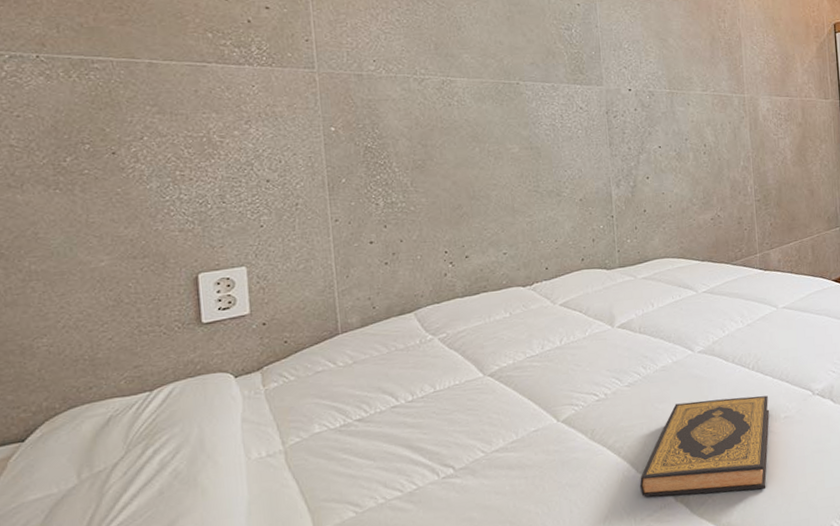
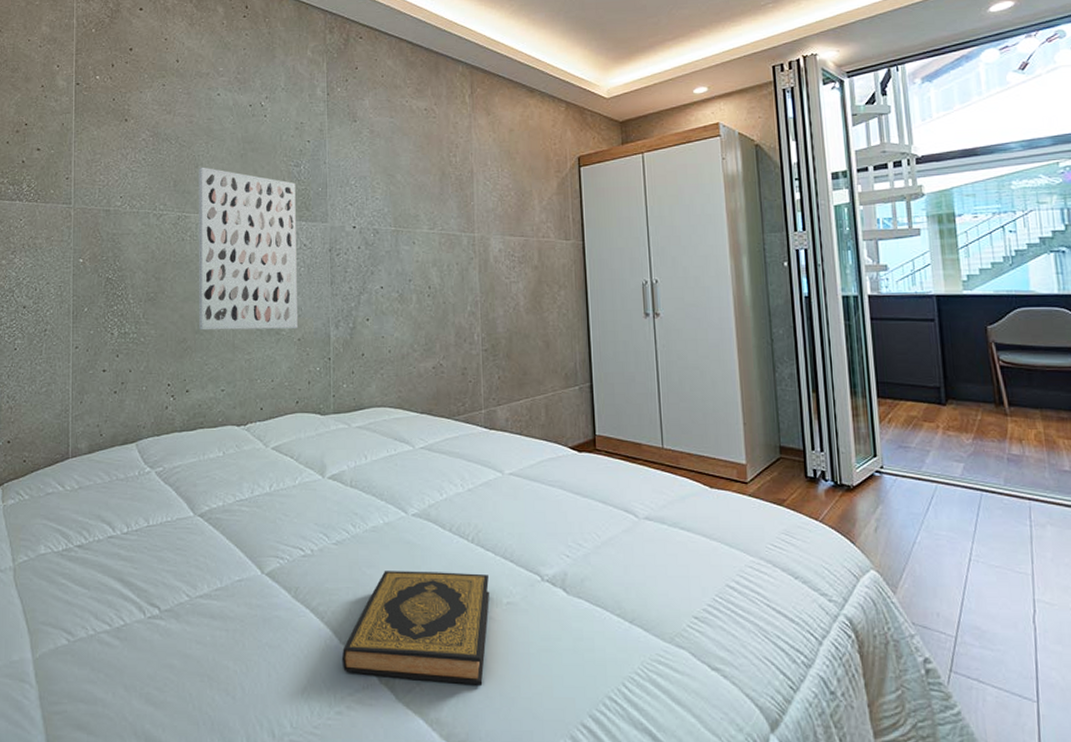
wall art: none [461,29,579,196] -> present [199,167,298,331]

